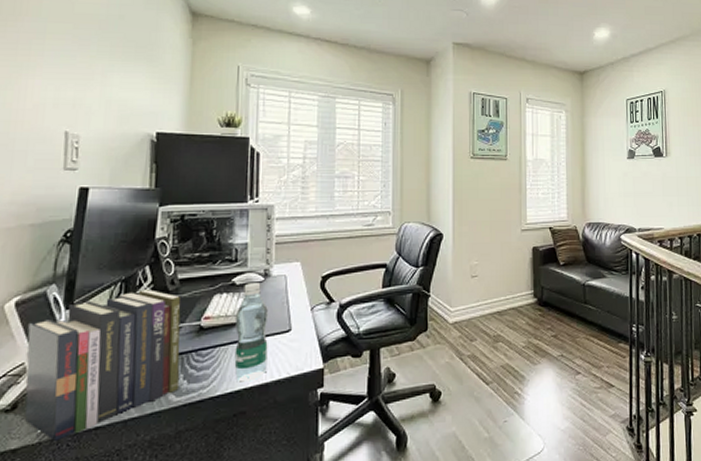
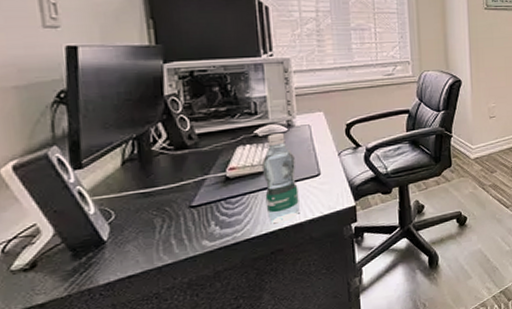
books: present [25,289,181,443] -> none [33,145,211,293]

